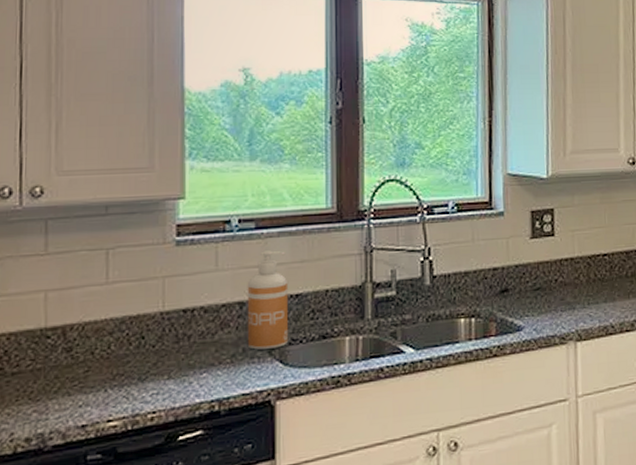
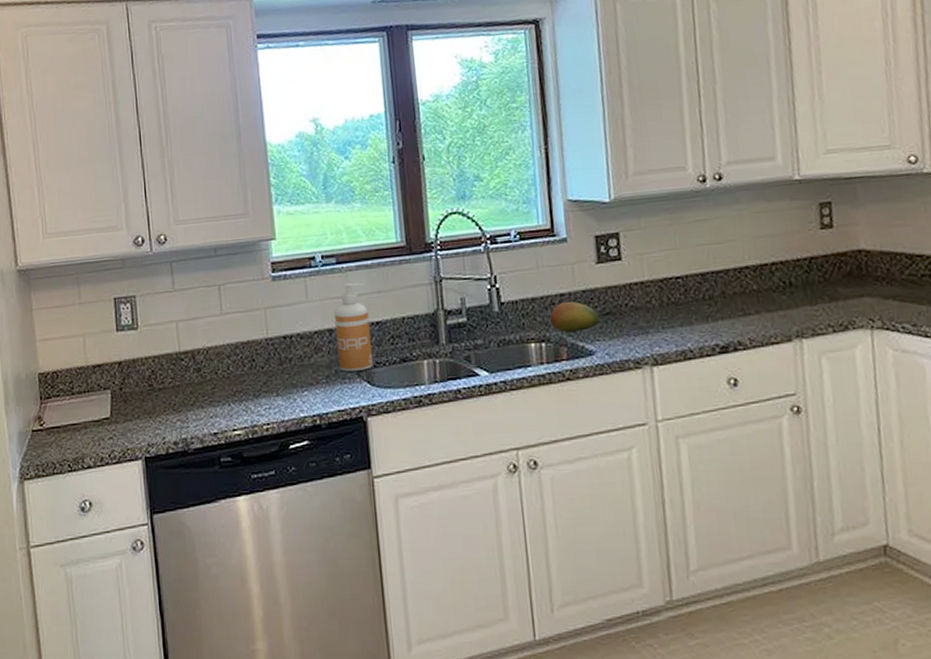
fruit: none [482,275,530,308] -> present [550,301,600,332]

